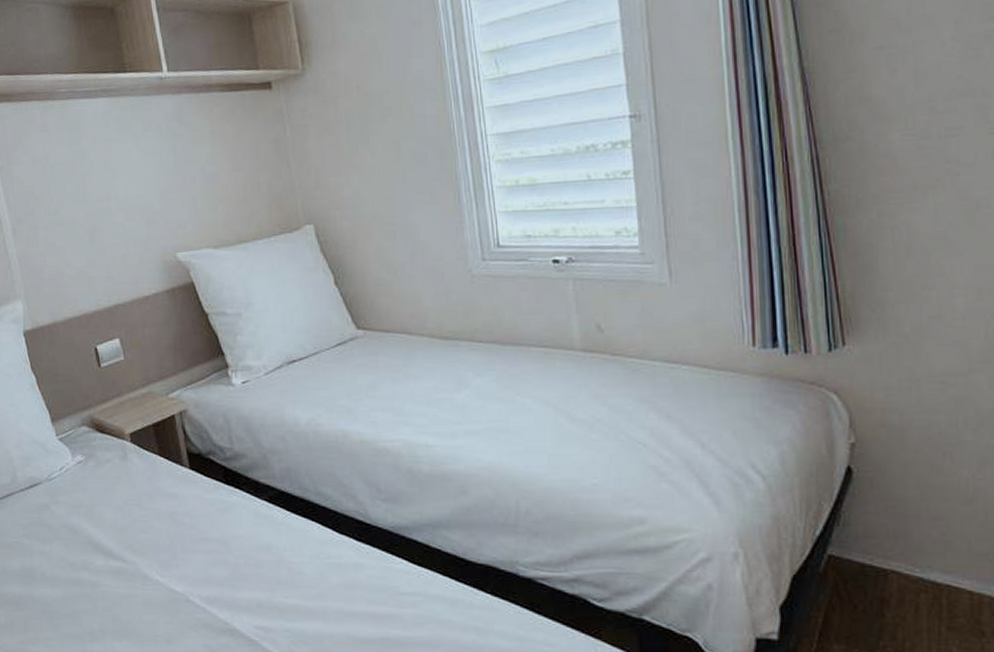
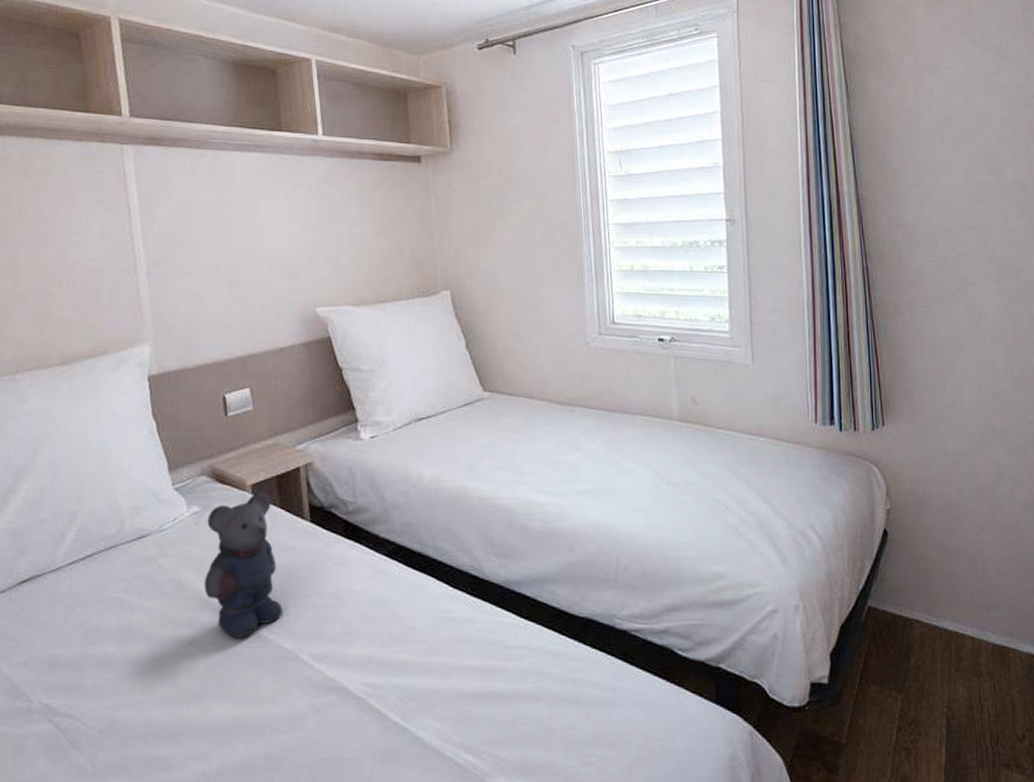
bear: none [80,440,171,587] -> present [189,492,283,645]

